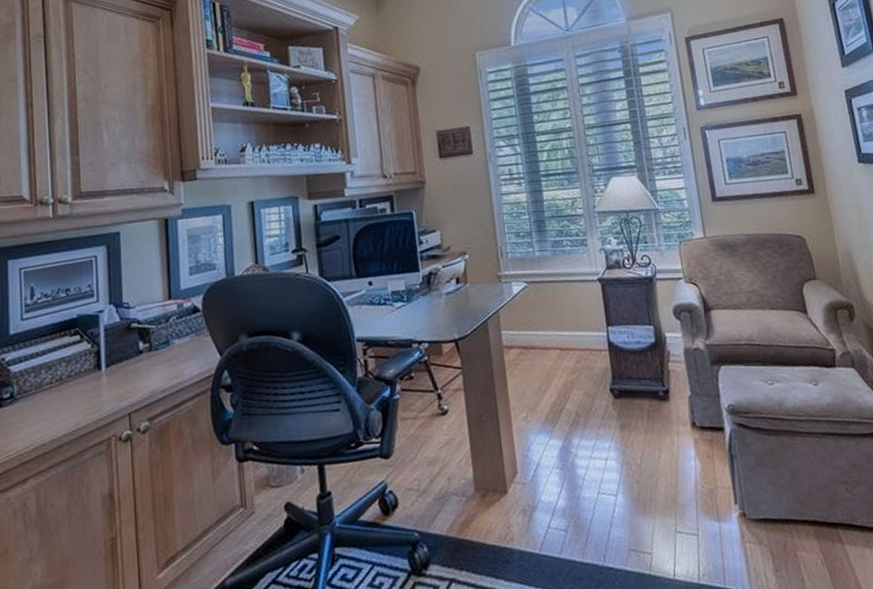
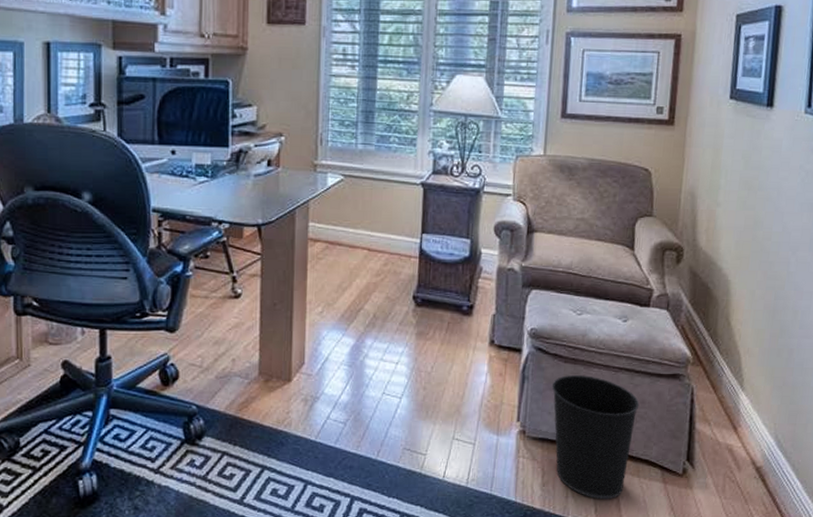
wastebasket: none [760,445,858,579] -> present [551,375,640,500]

